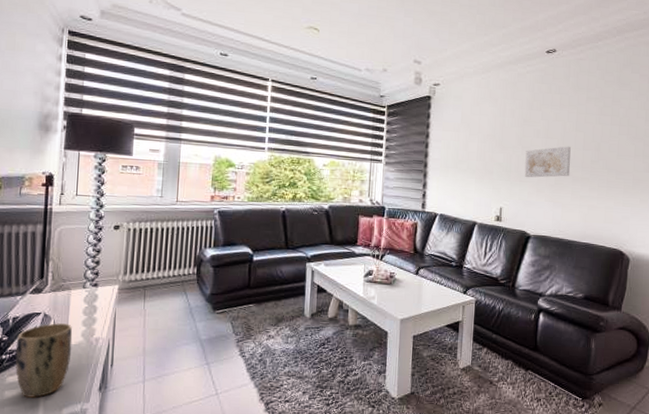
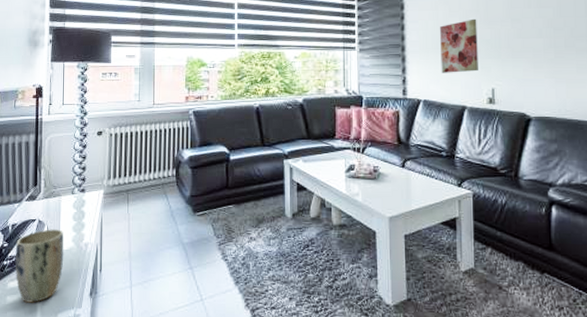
wall art: none [457,142,493,191] -> present [440,18,478,73]
wall art: present [524,146,571,178] -> none [516,14,573,54]

